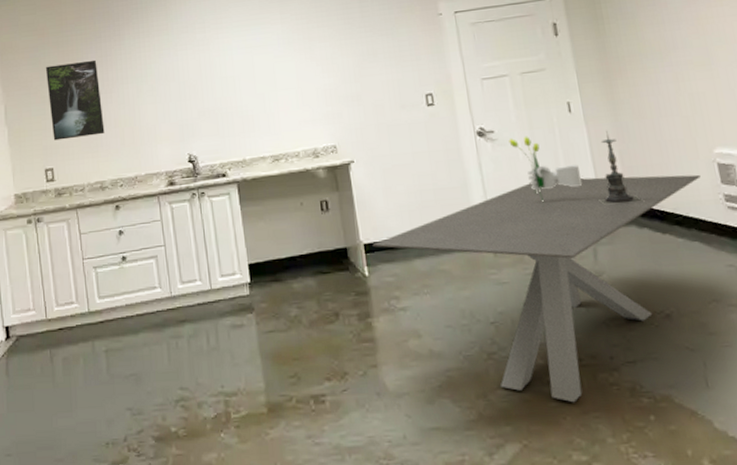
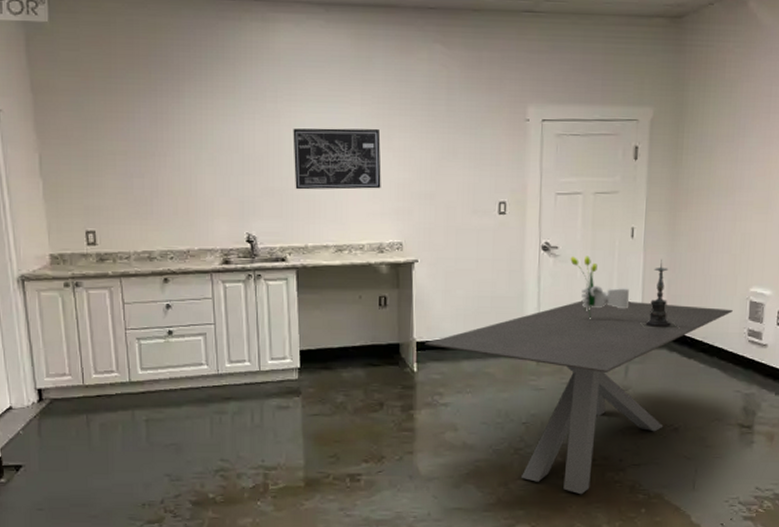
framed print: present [45,59,105,141] -> none [89,115,156,202]
wall art: none [221,43,309,108] -> present [293,128,381,190]

